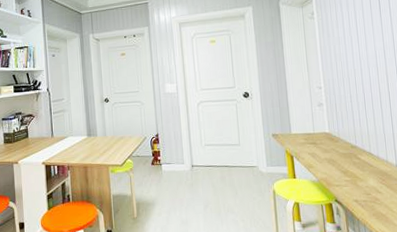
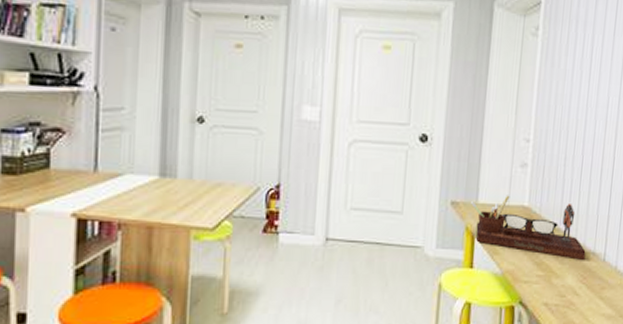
desk organizer: none [286,126,381,167] -> present [471,195,586,260]

